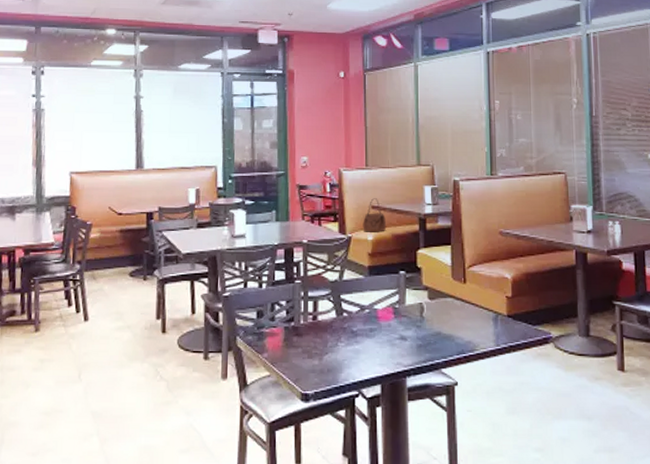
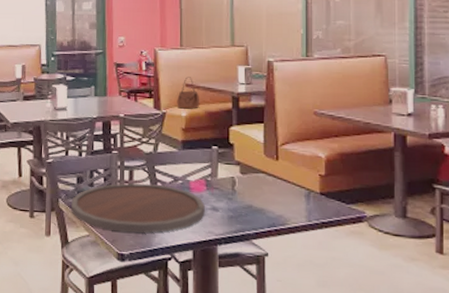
tray: none [249,314,393,369] -> present [70,183,205,233]

